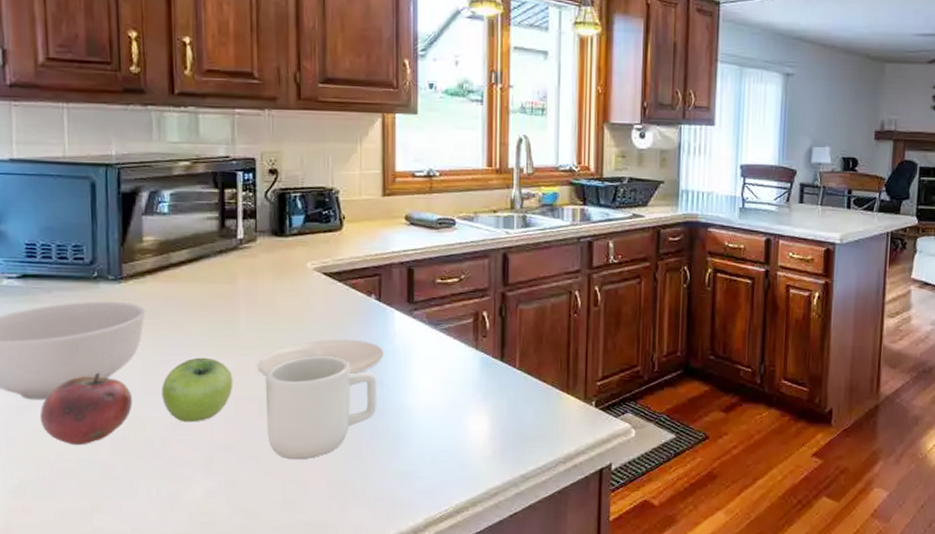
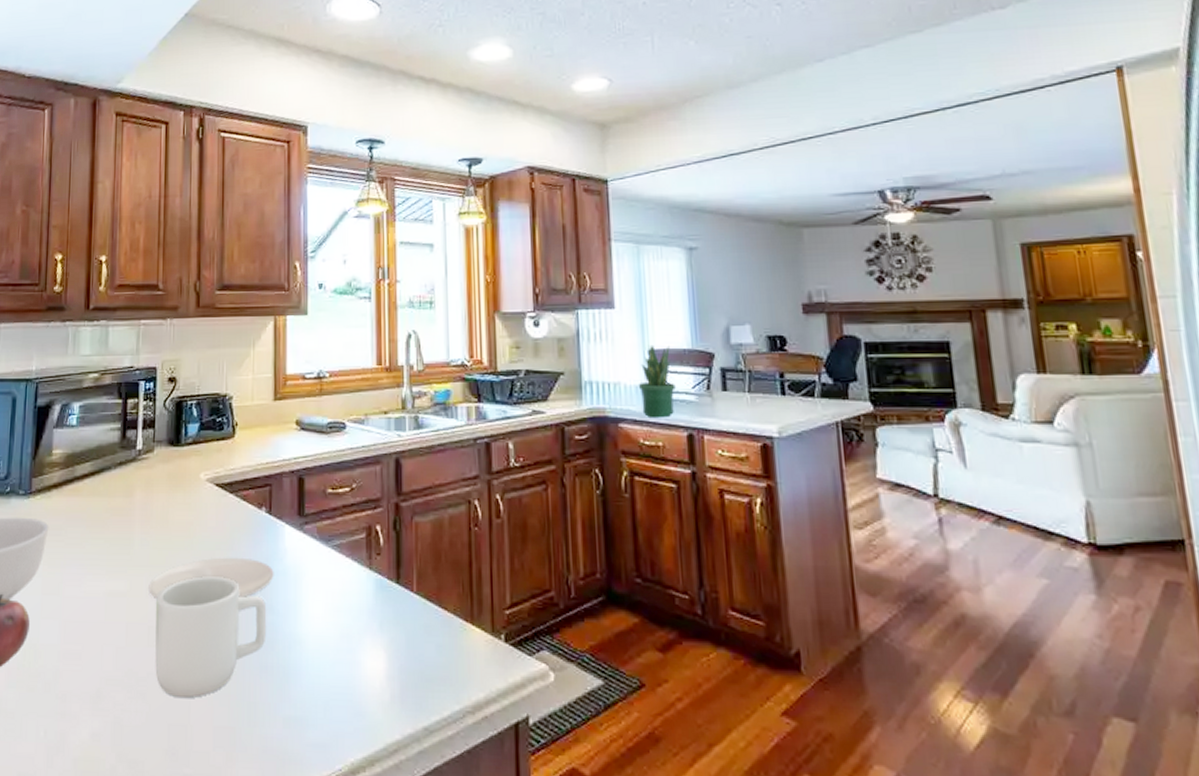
fruit: present [162,357,233,422] -> none [57,577,125,651]
planter: none [729,160,760,225] -> present [639,344,676,419]

